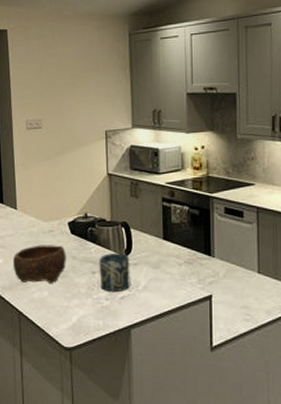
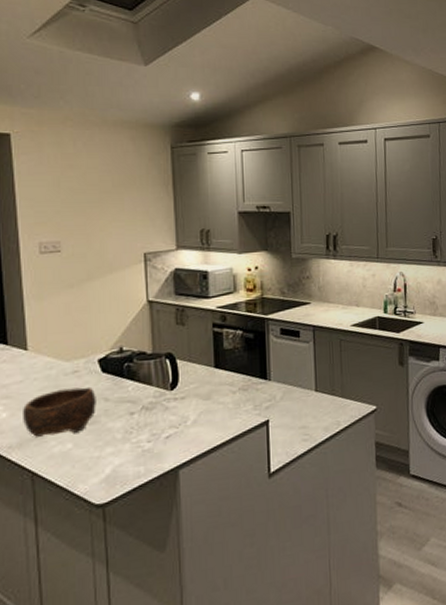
cup: present [99,253,130,293] -> none [139,388,177,433]

